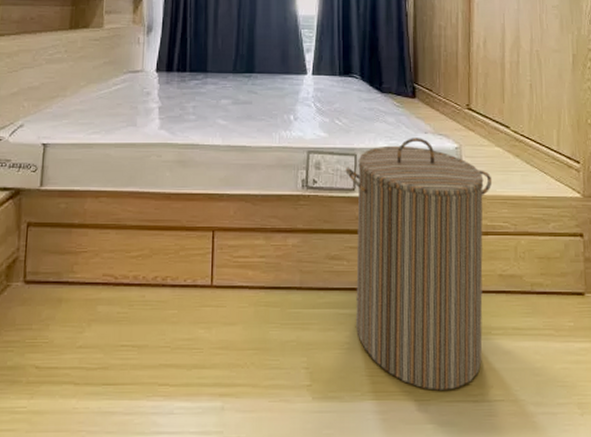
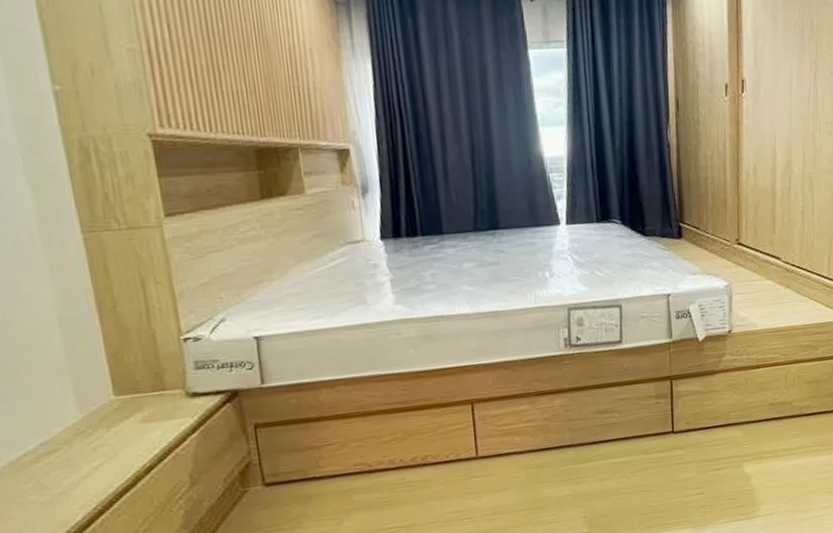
laundry hamper: present [345,138,493,391] -> none [610,280,763,516]

